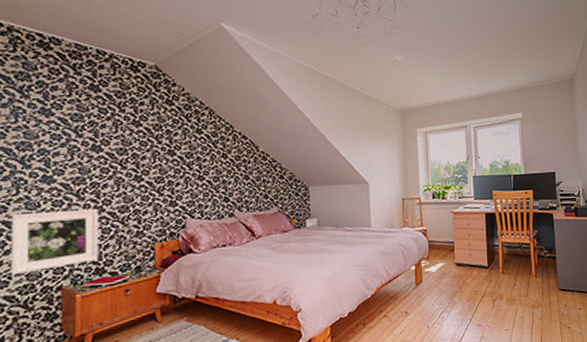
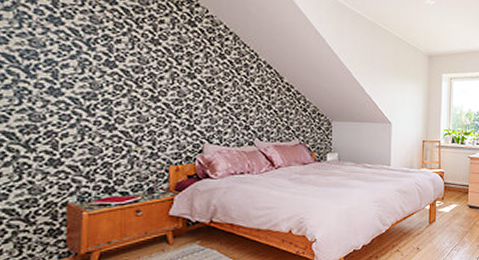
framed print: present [10,208,99,275] -> none [10,124,111,187]

